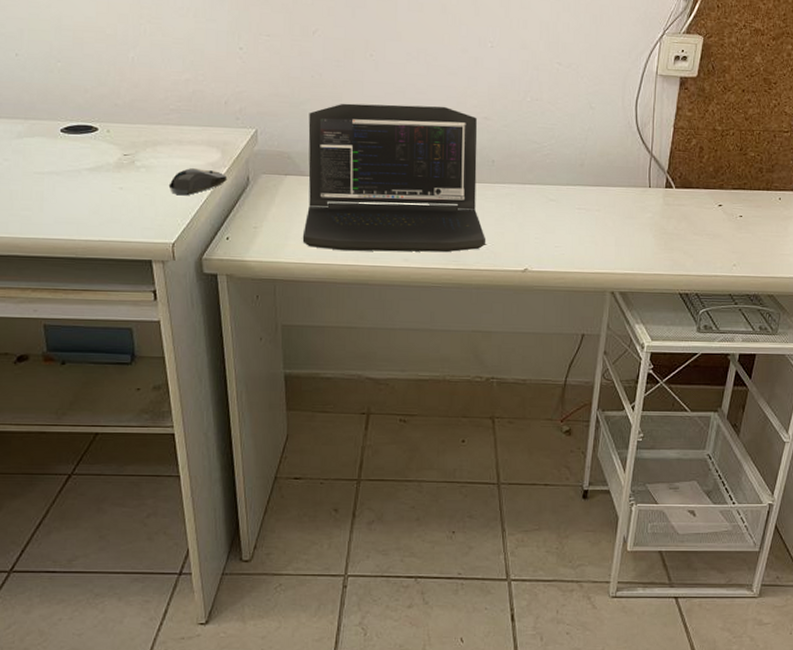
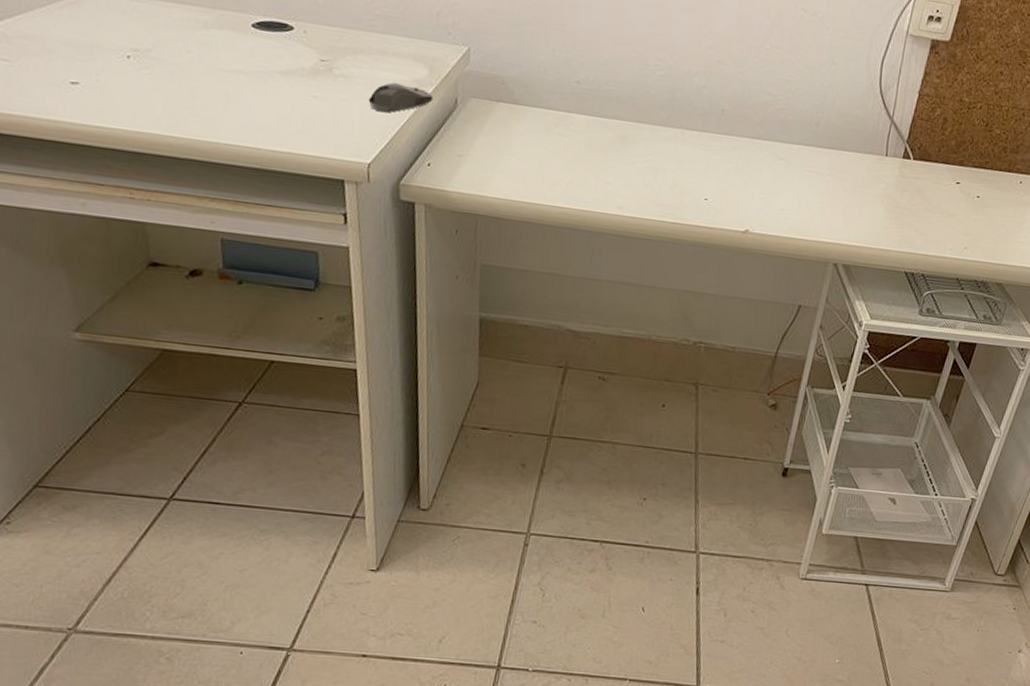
laptop: present [302,103,485,253] -> none [510,28,710,204]

